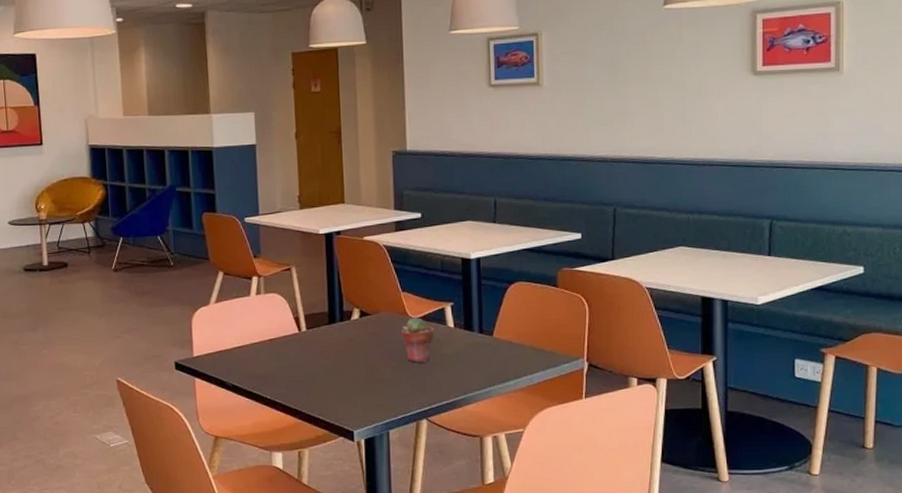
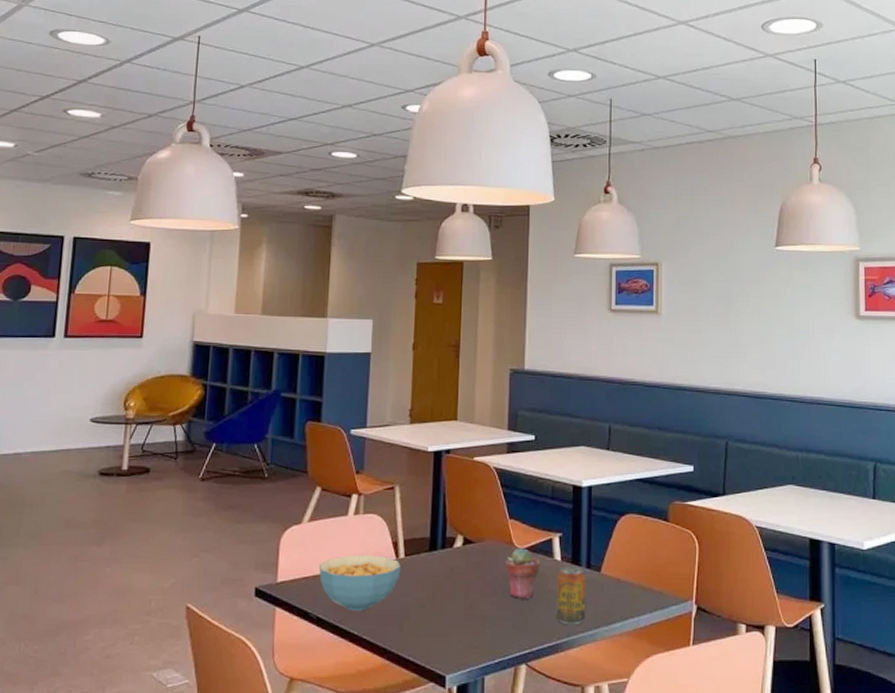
cereal bowl: none [229,329,304,379] -> present [318,555,401,611]
beverage can: none [451,332,481,385] -> present [555,567,587,626]

